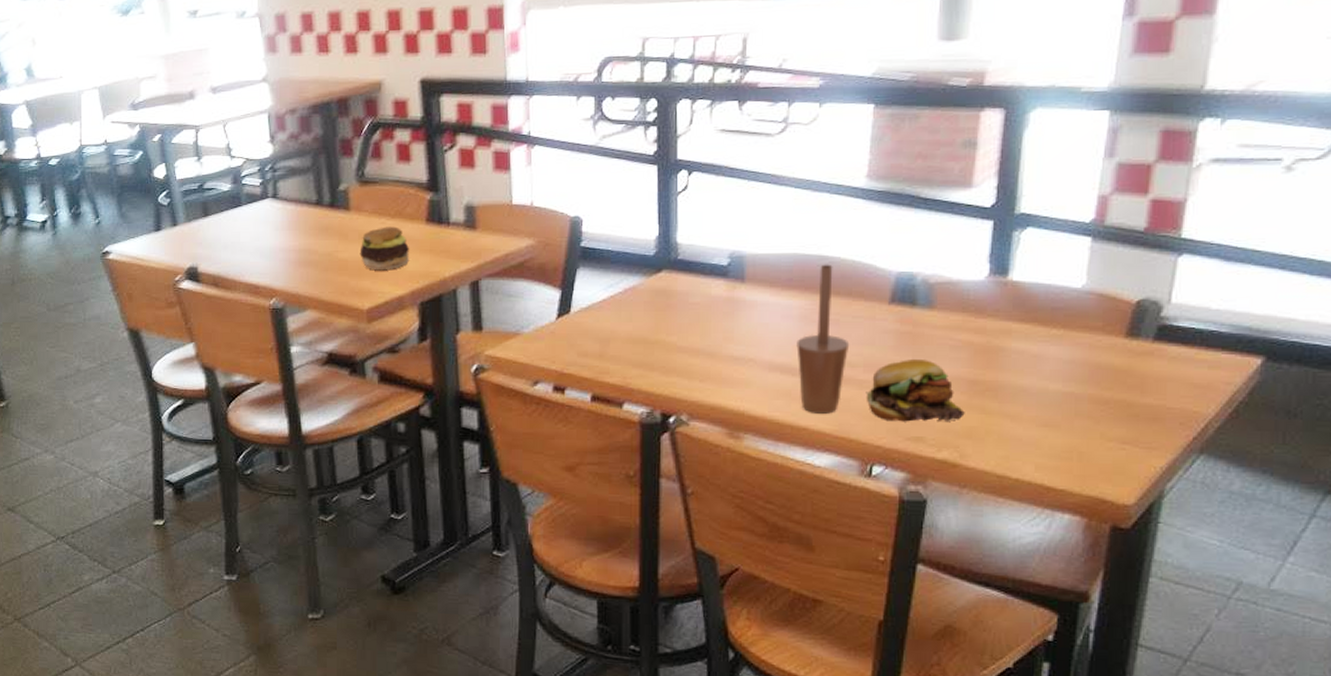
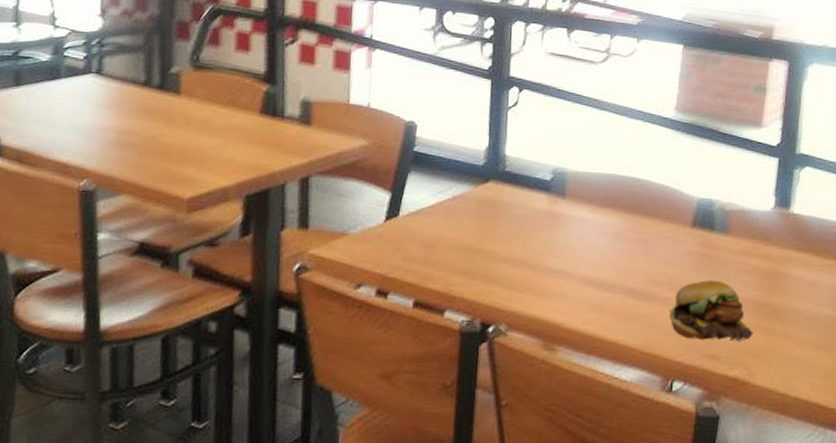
burger: present [359,226,410,271] -> none [185,114,241,159]
beverage cup: present [796,264,850,414] -> none [609,186,657,329]

